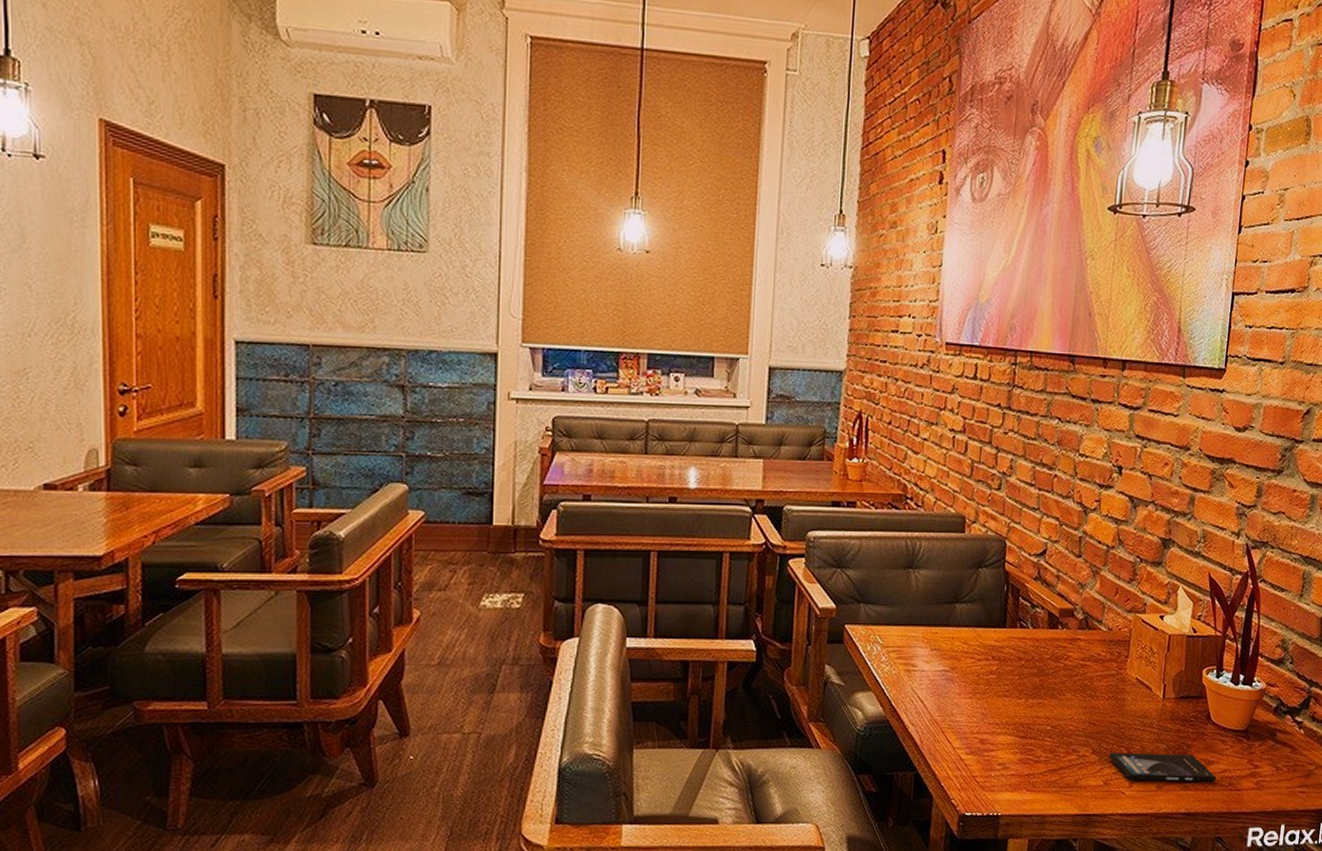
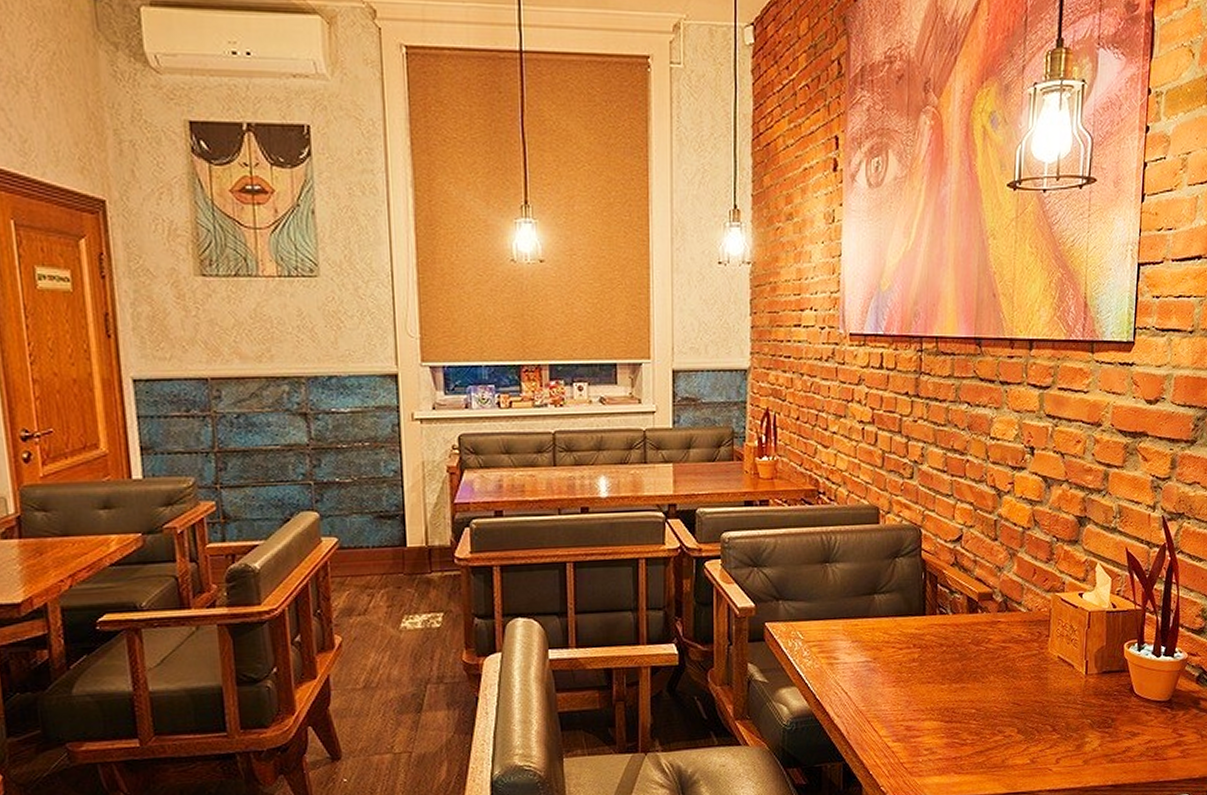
smartphone: present [1109,752,1217,782] -> none [1034,727,1142,757]

